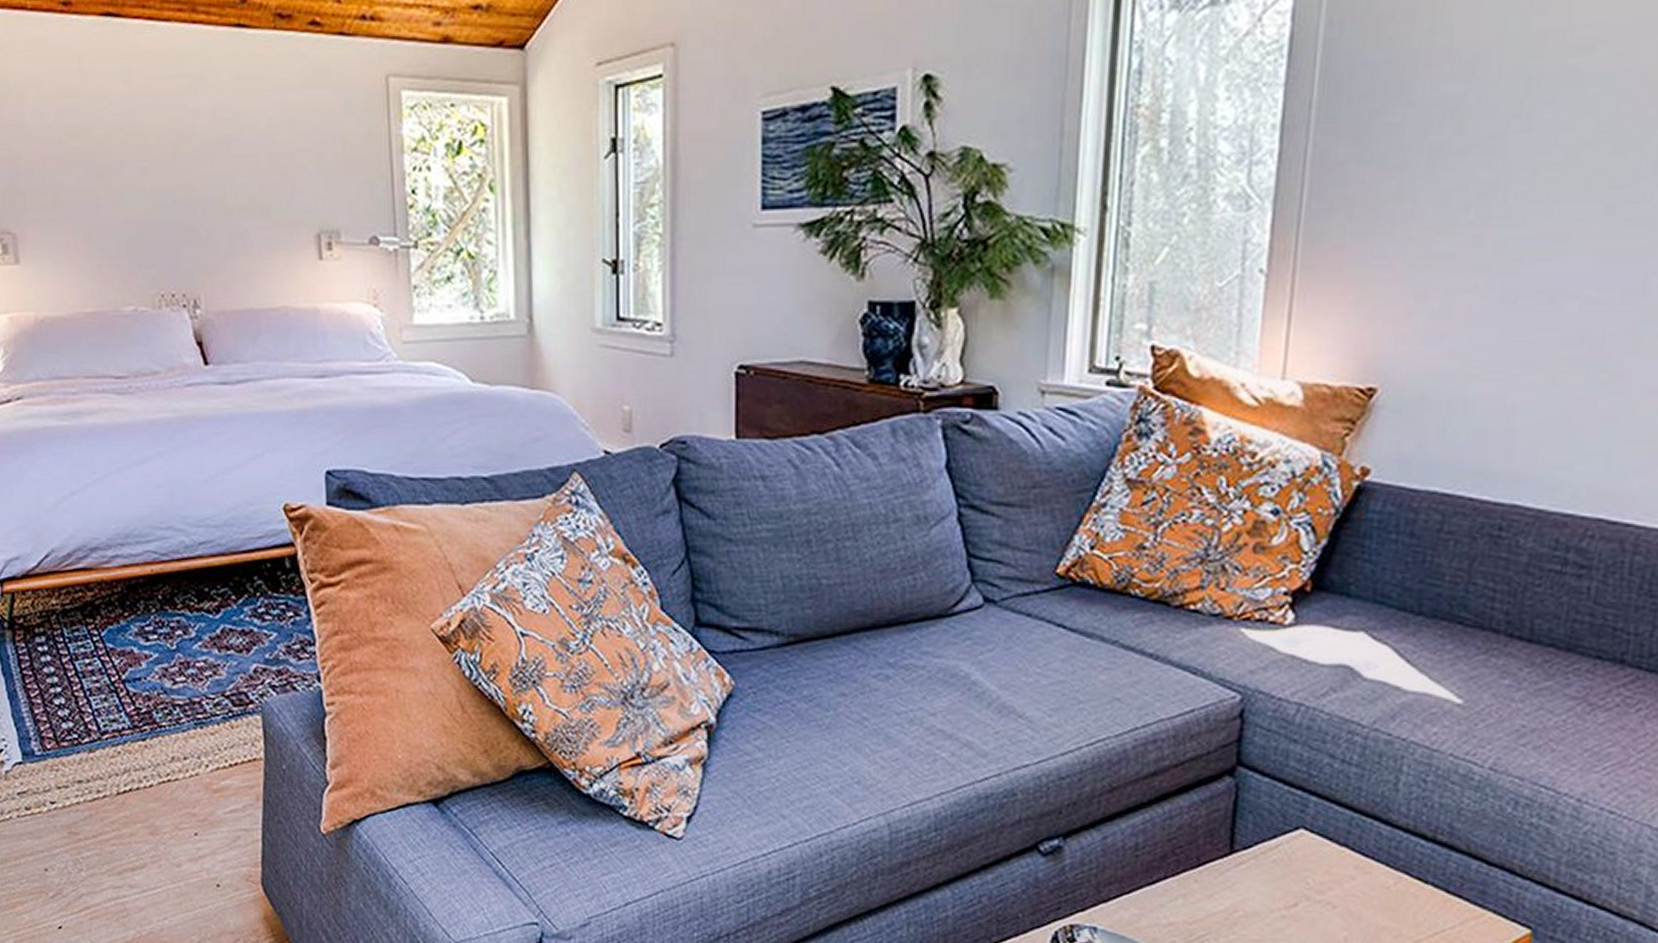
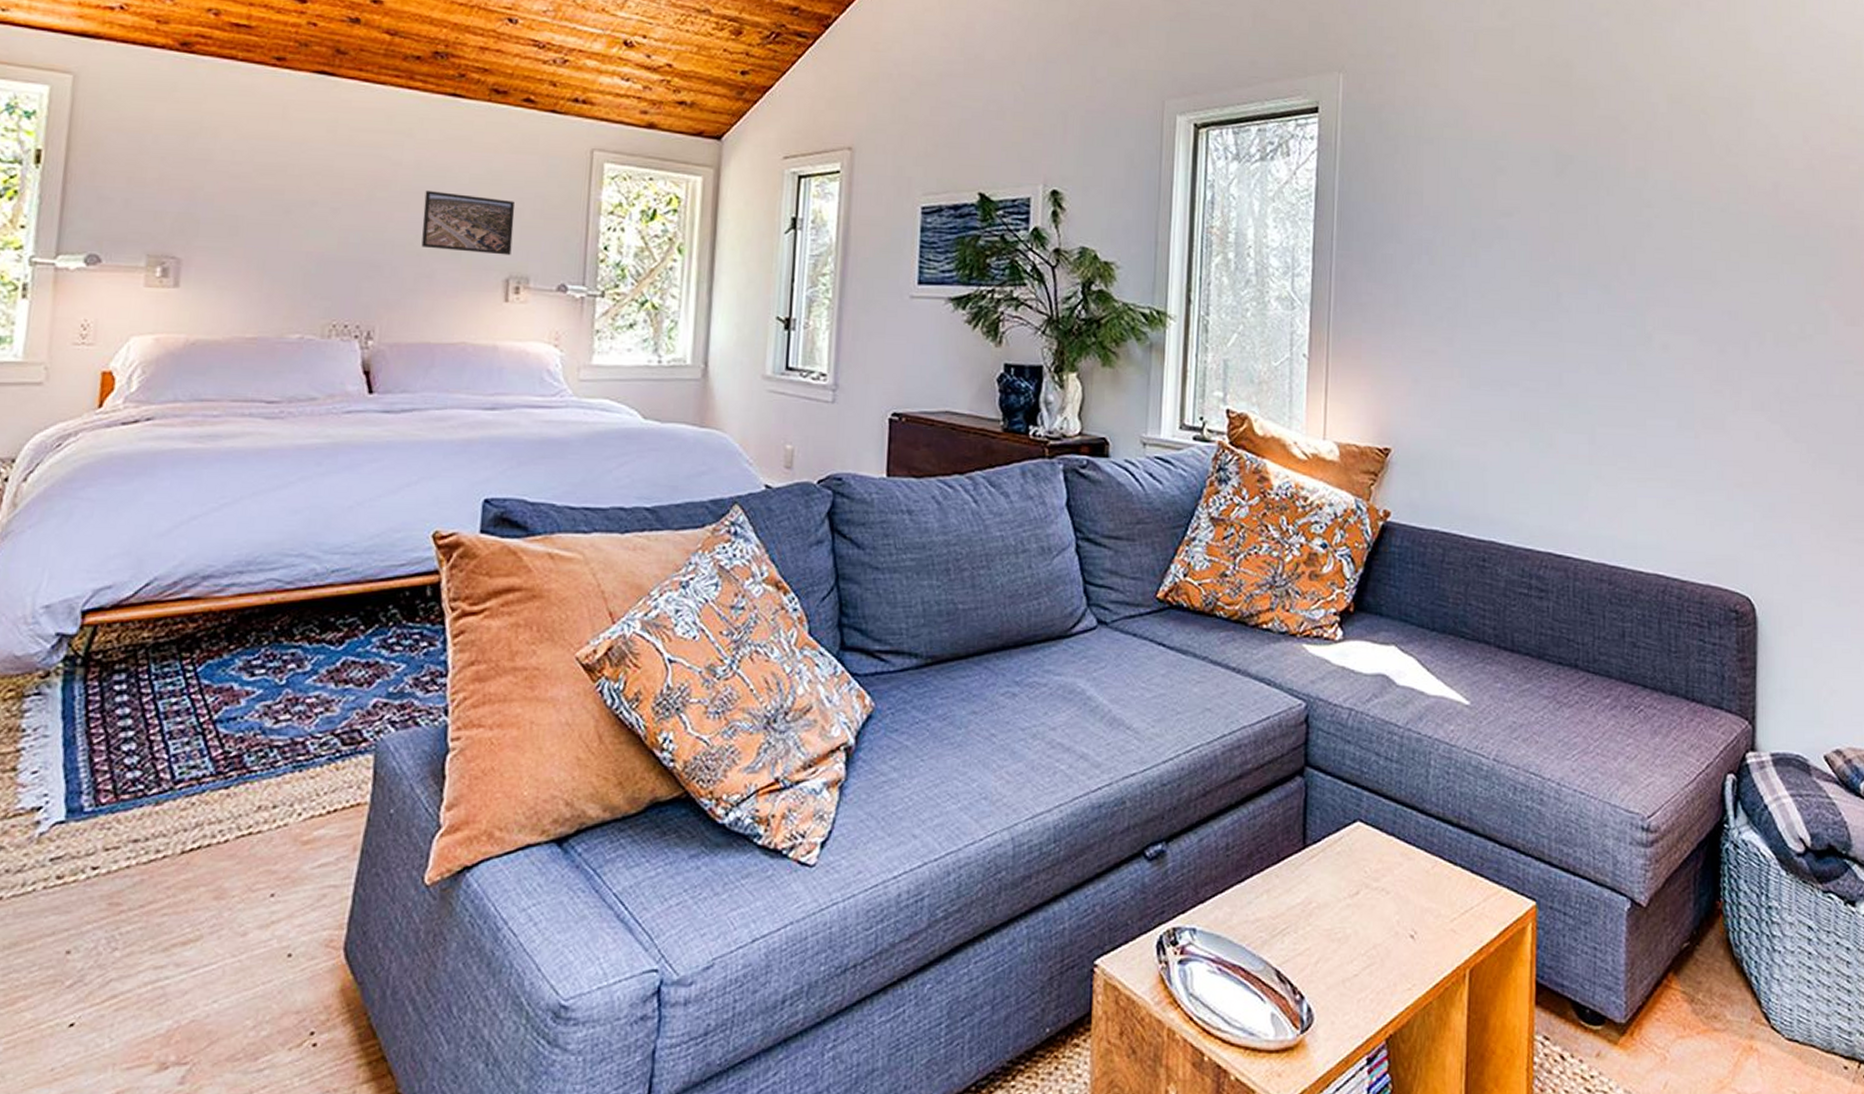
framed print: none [226,140,319,208] -> present [421,191,515,256]

